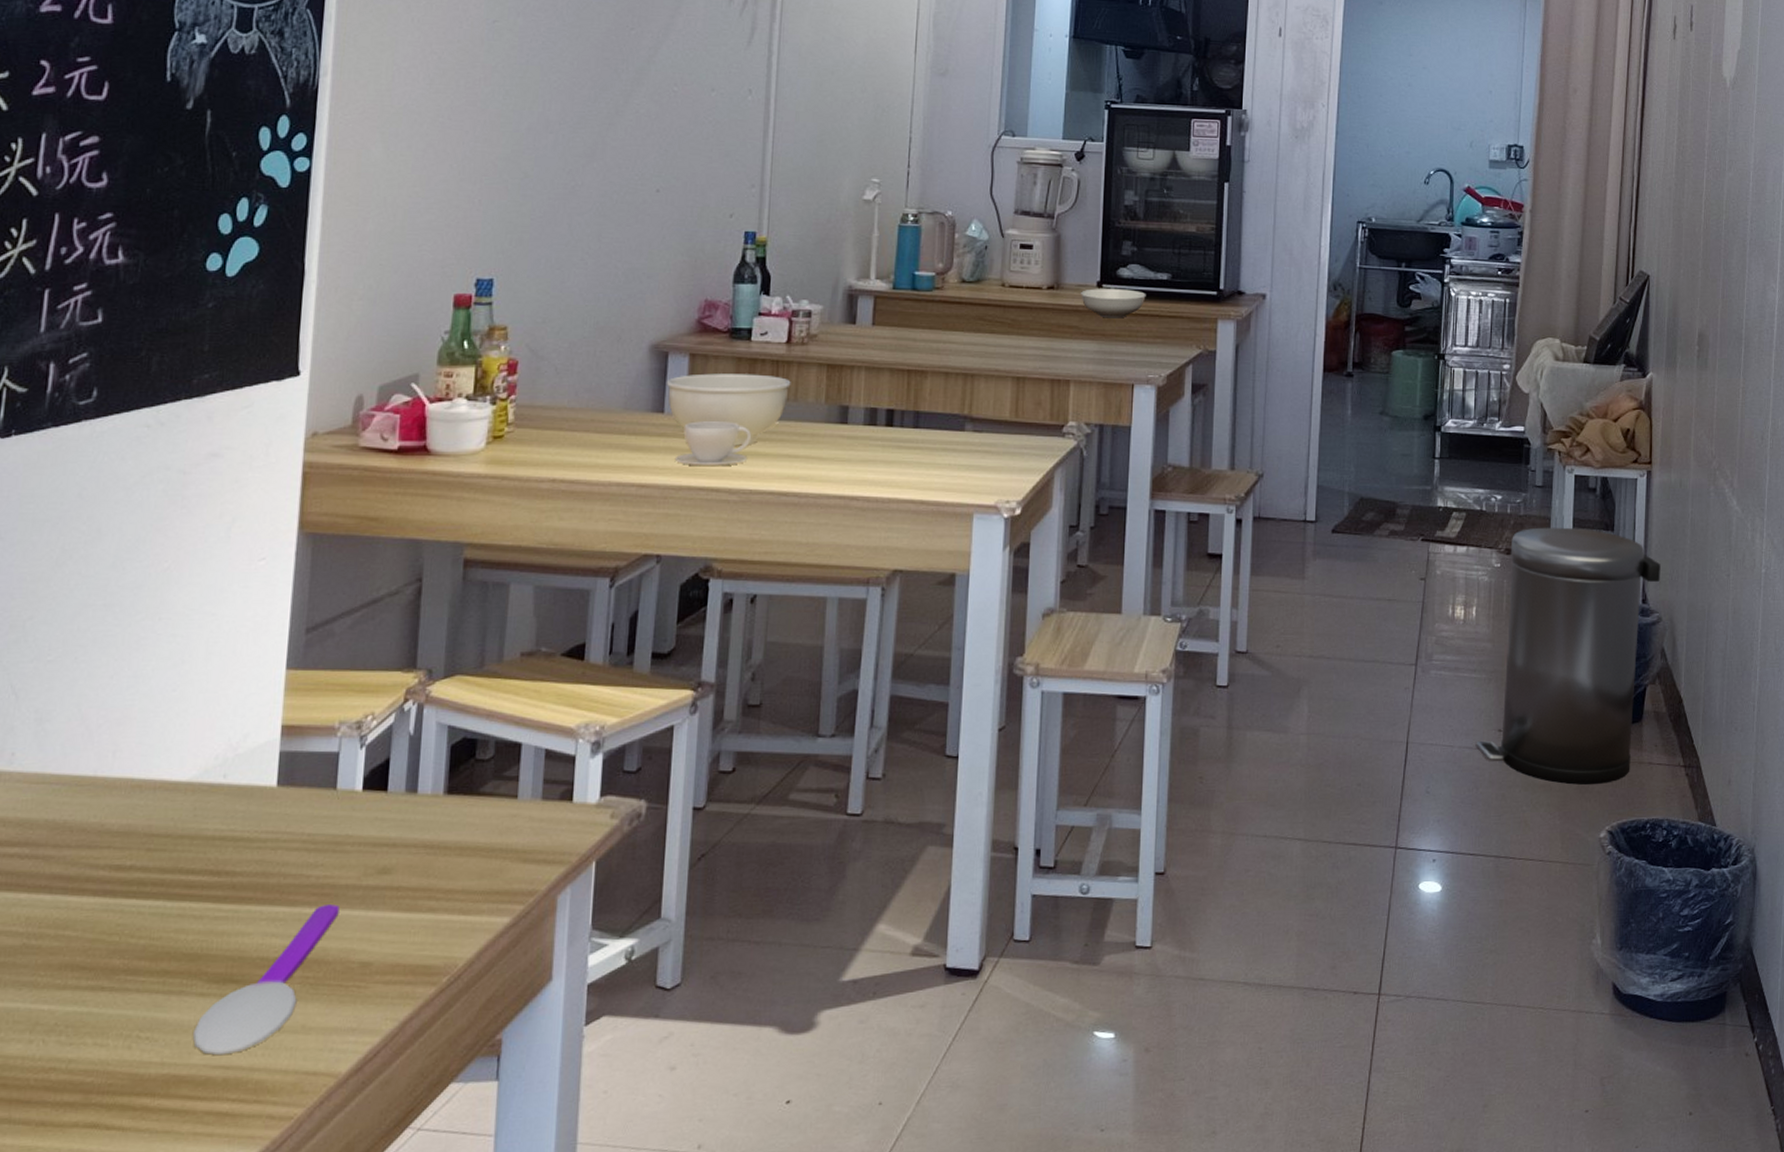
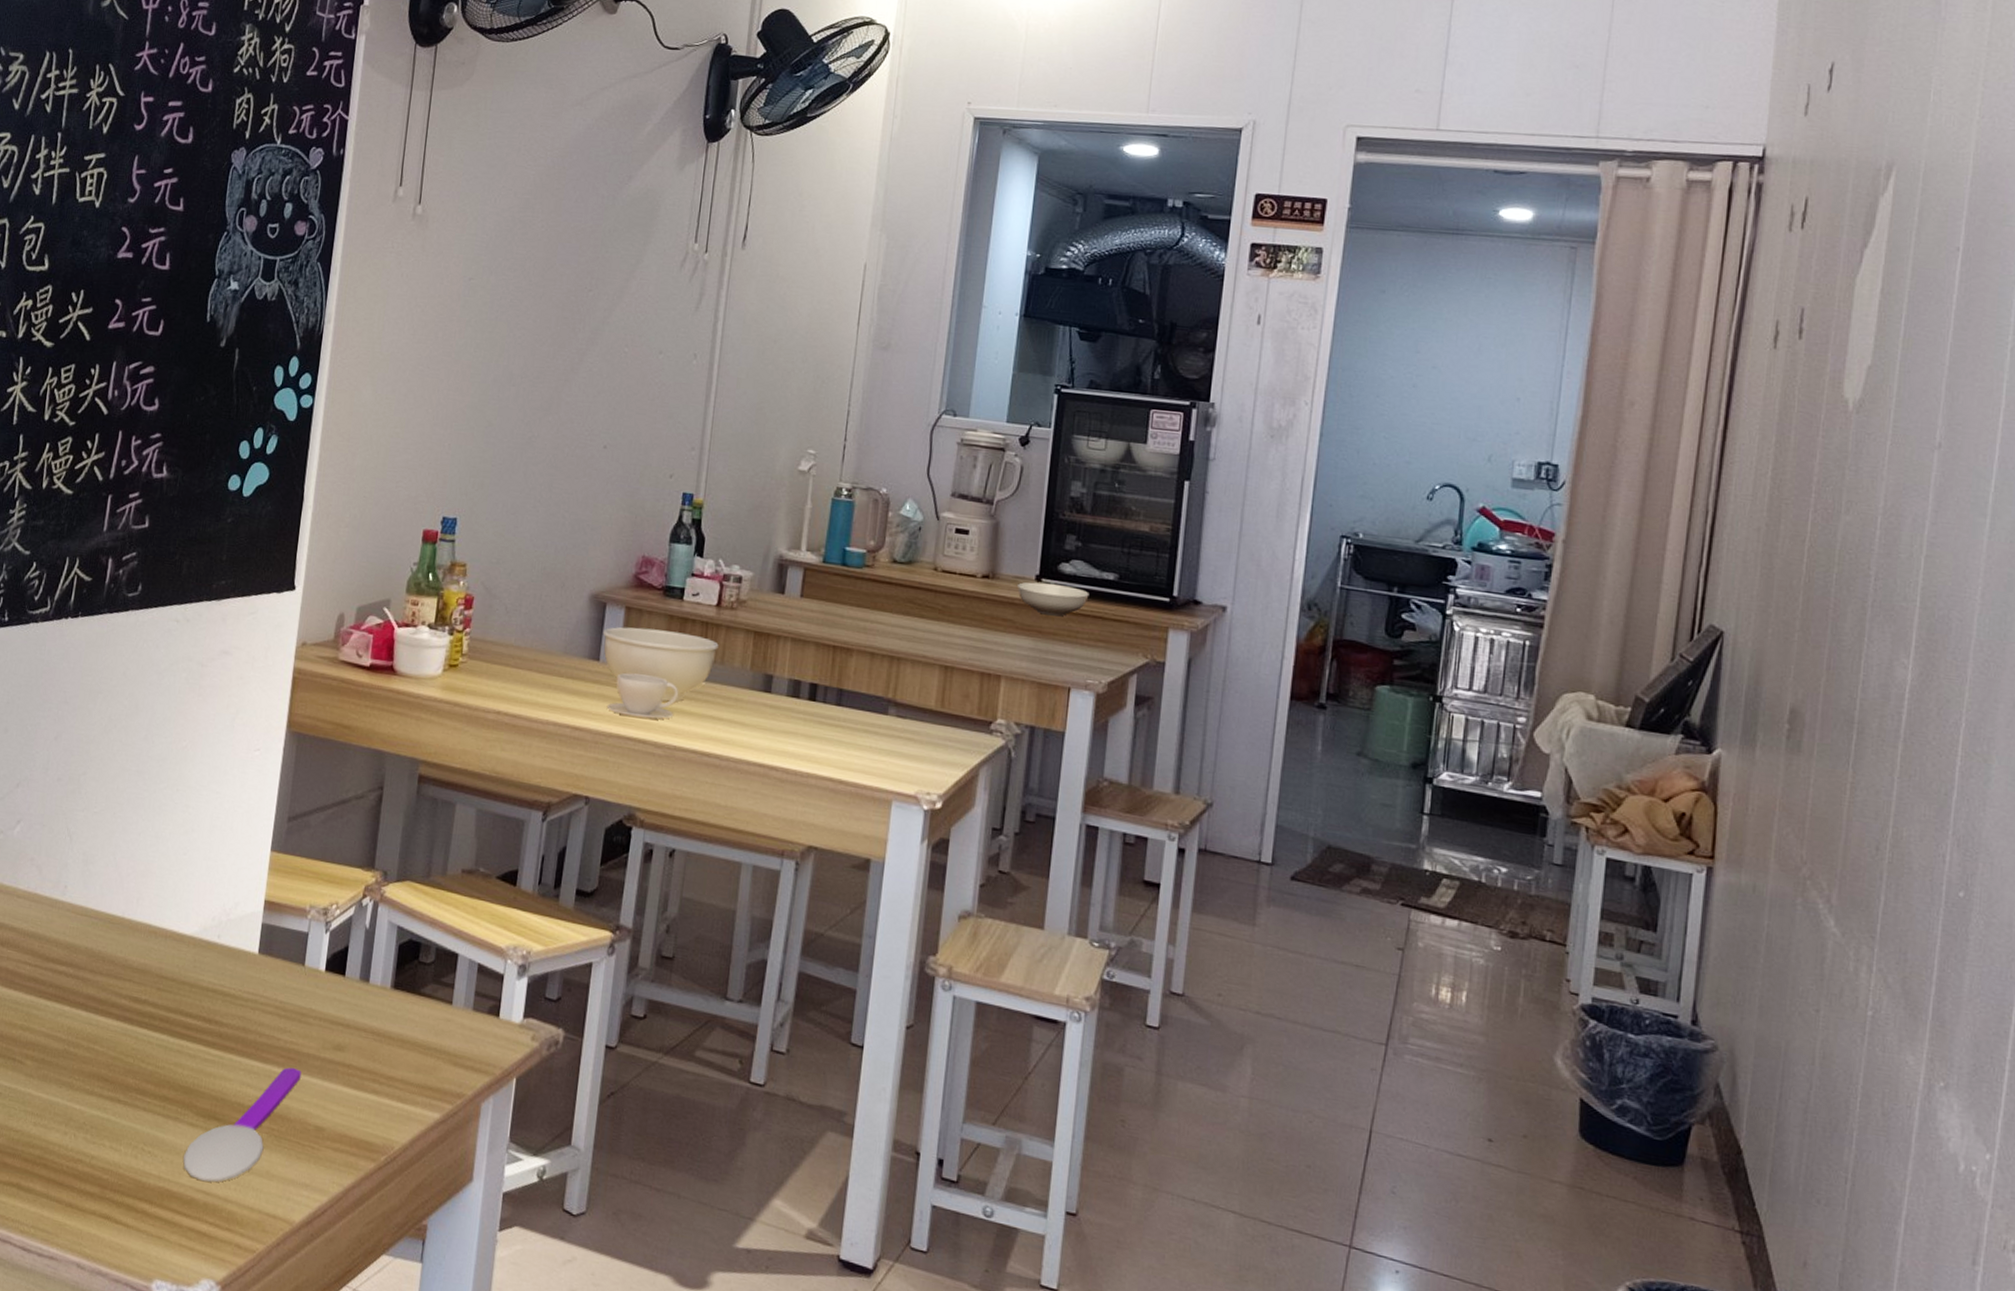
pedal bin: present [1475,527,1661,785] -> none [1457,911,1720,1230]

